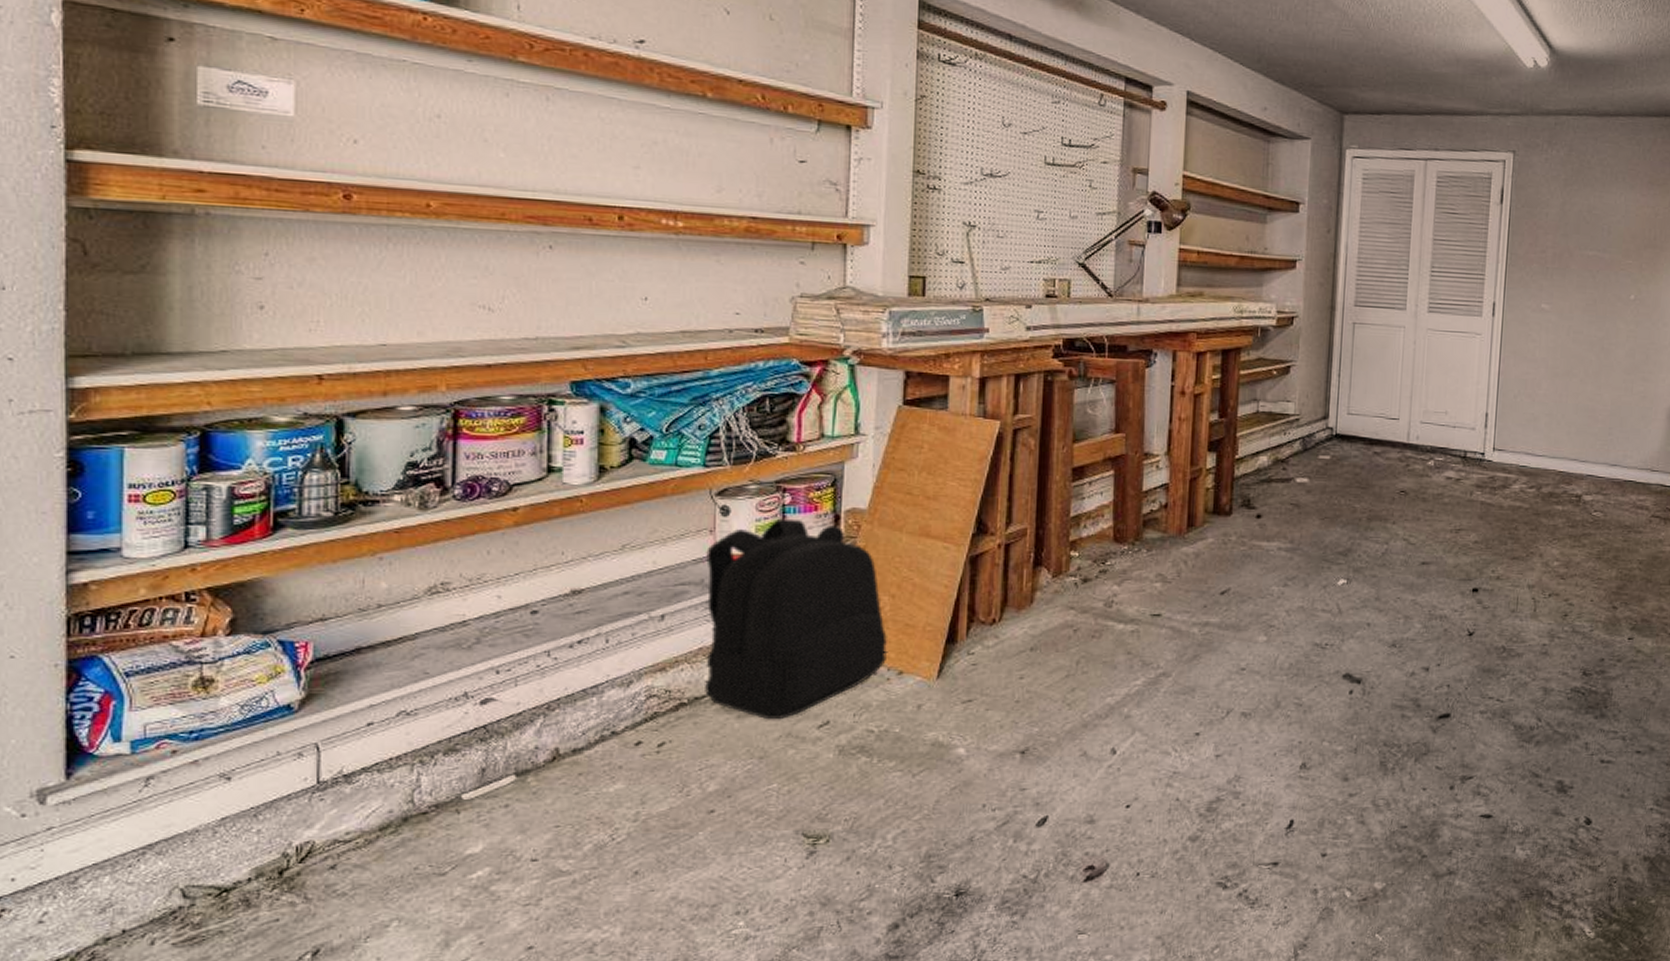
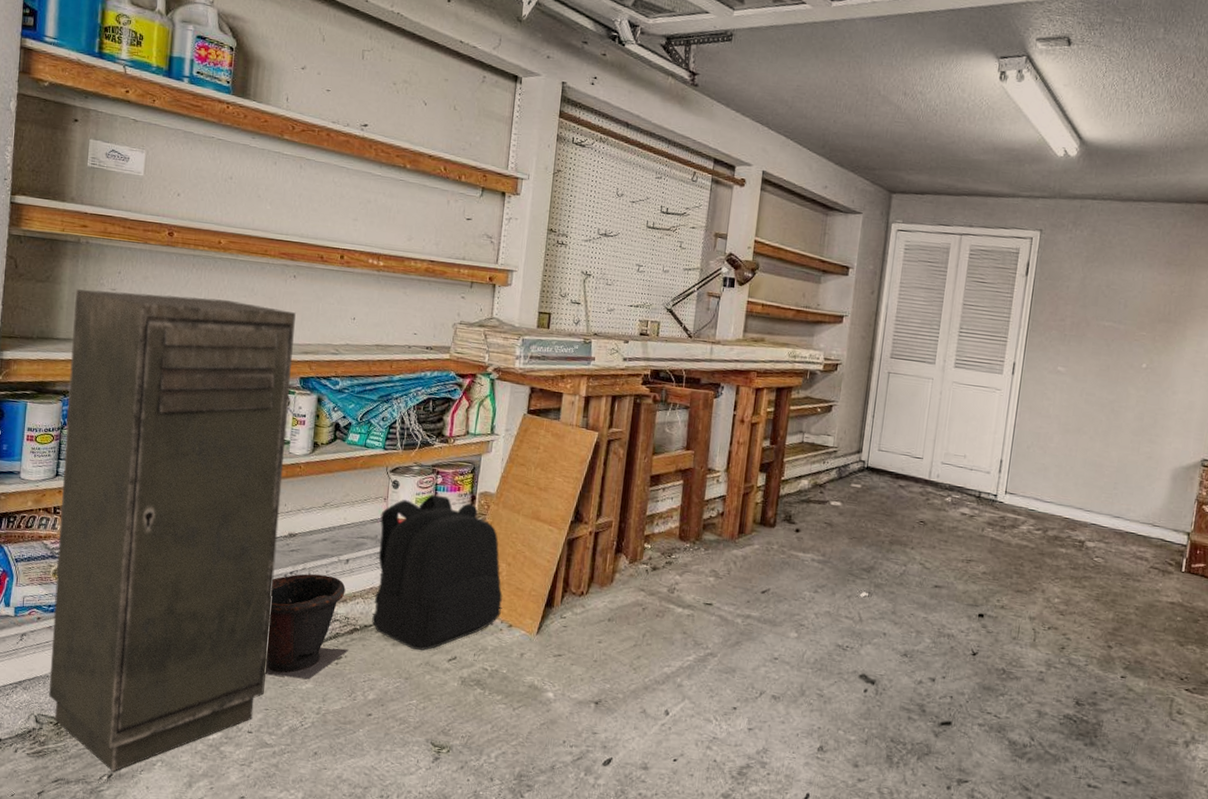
storage cabinet: none [193,279,557,946] -> present [49,288,296,772]
bucket: none [550,638,673,780] -> present [264,573,348,679]

